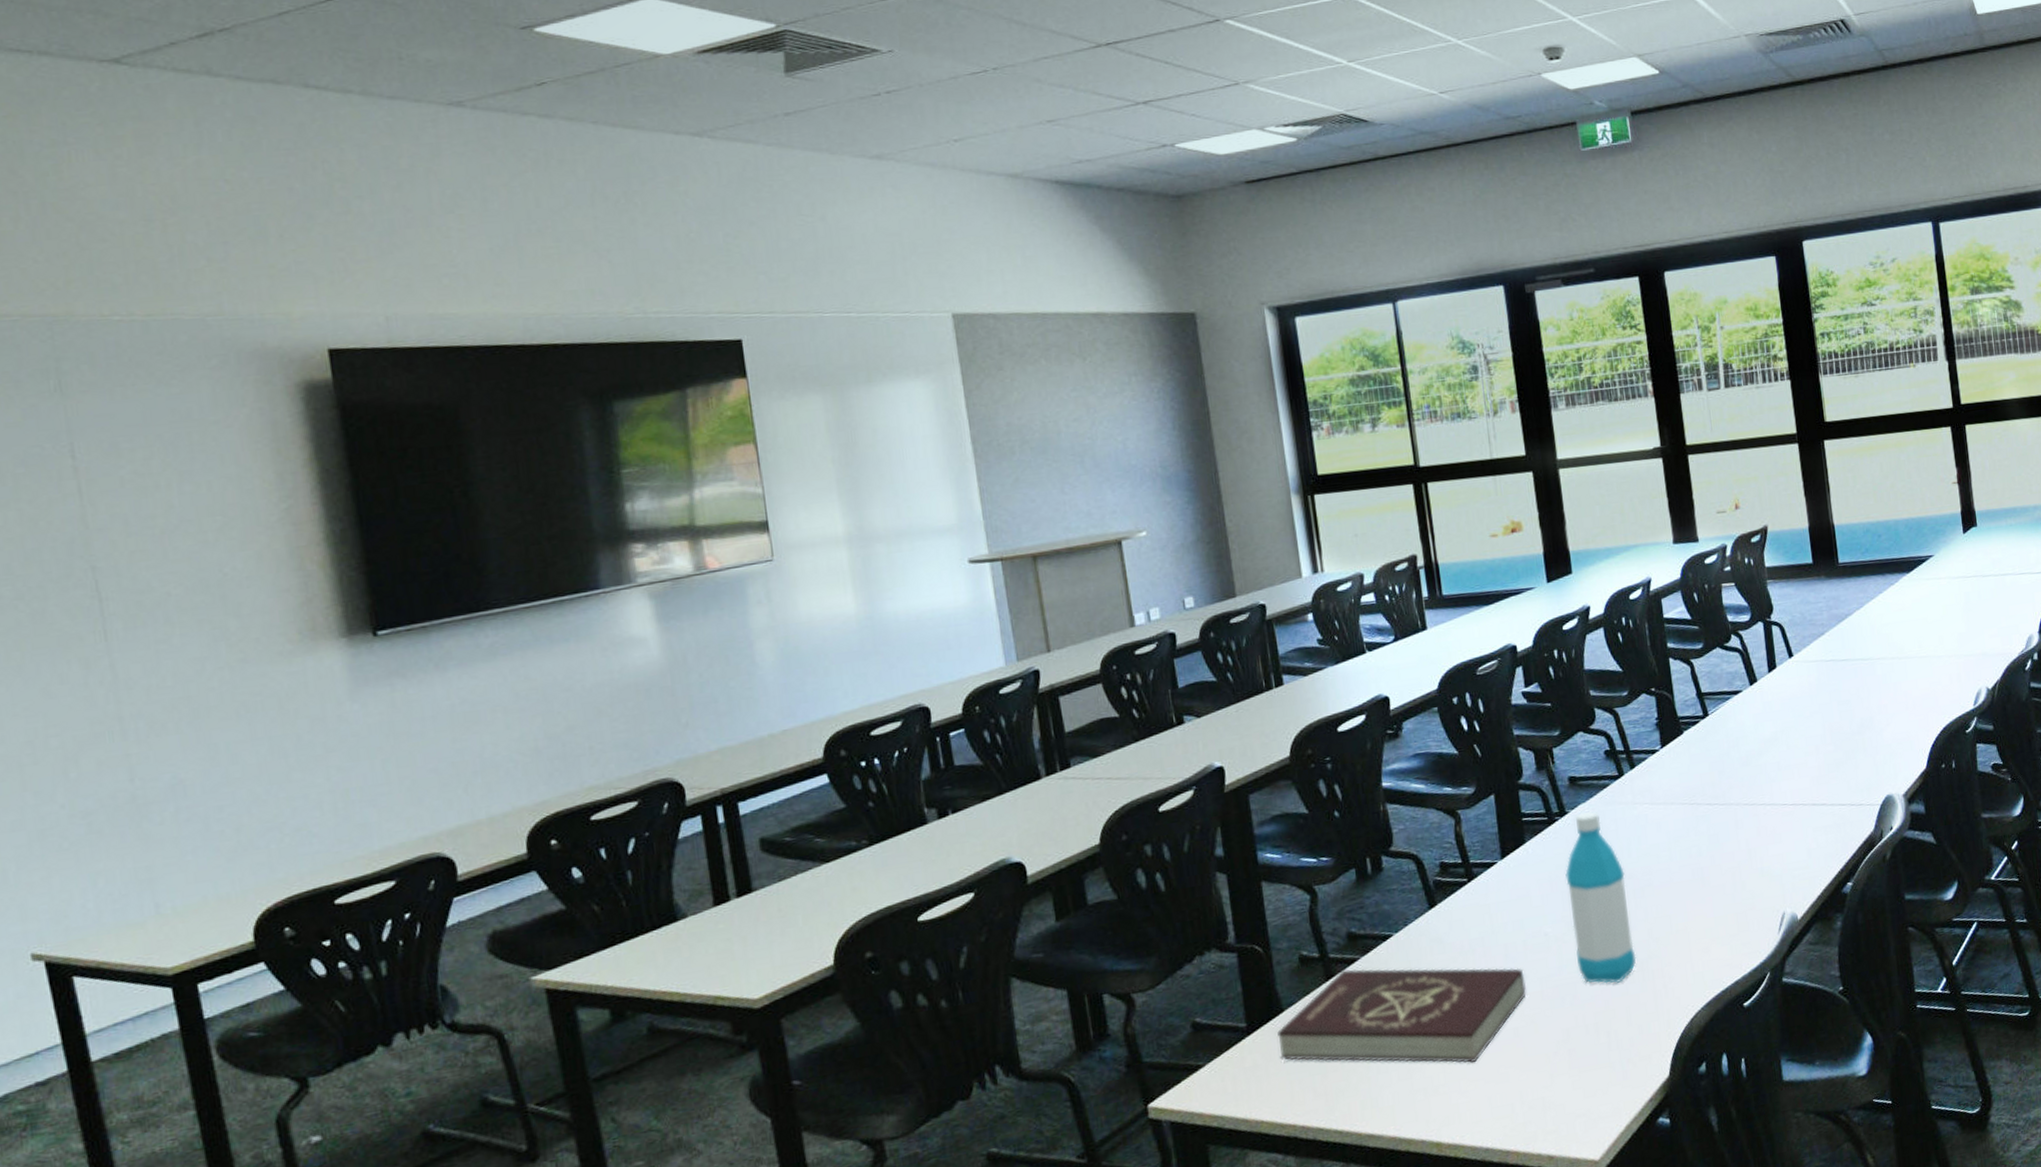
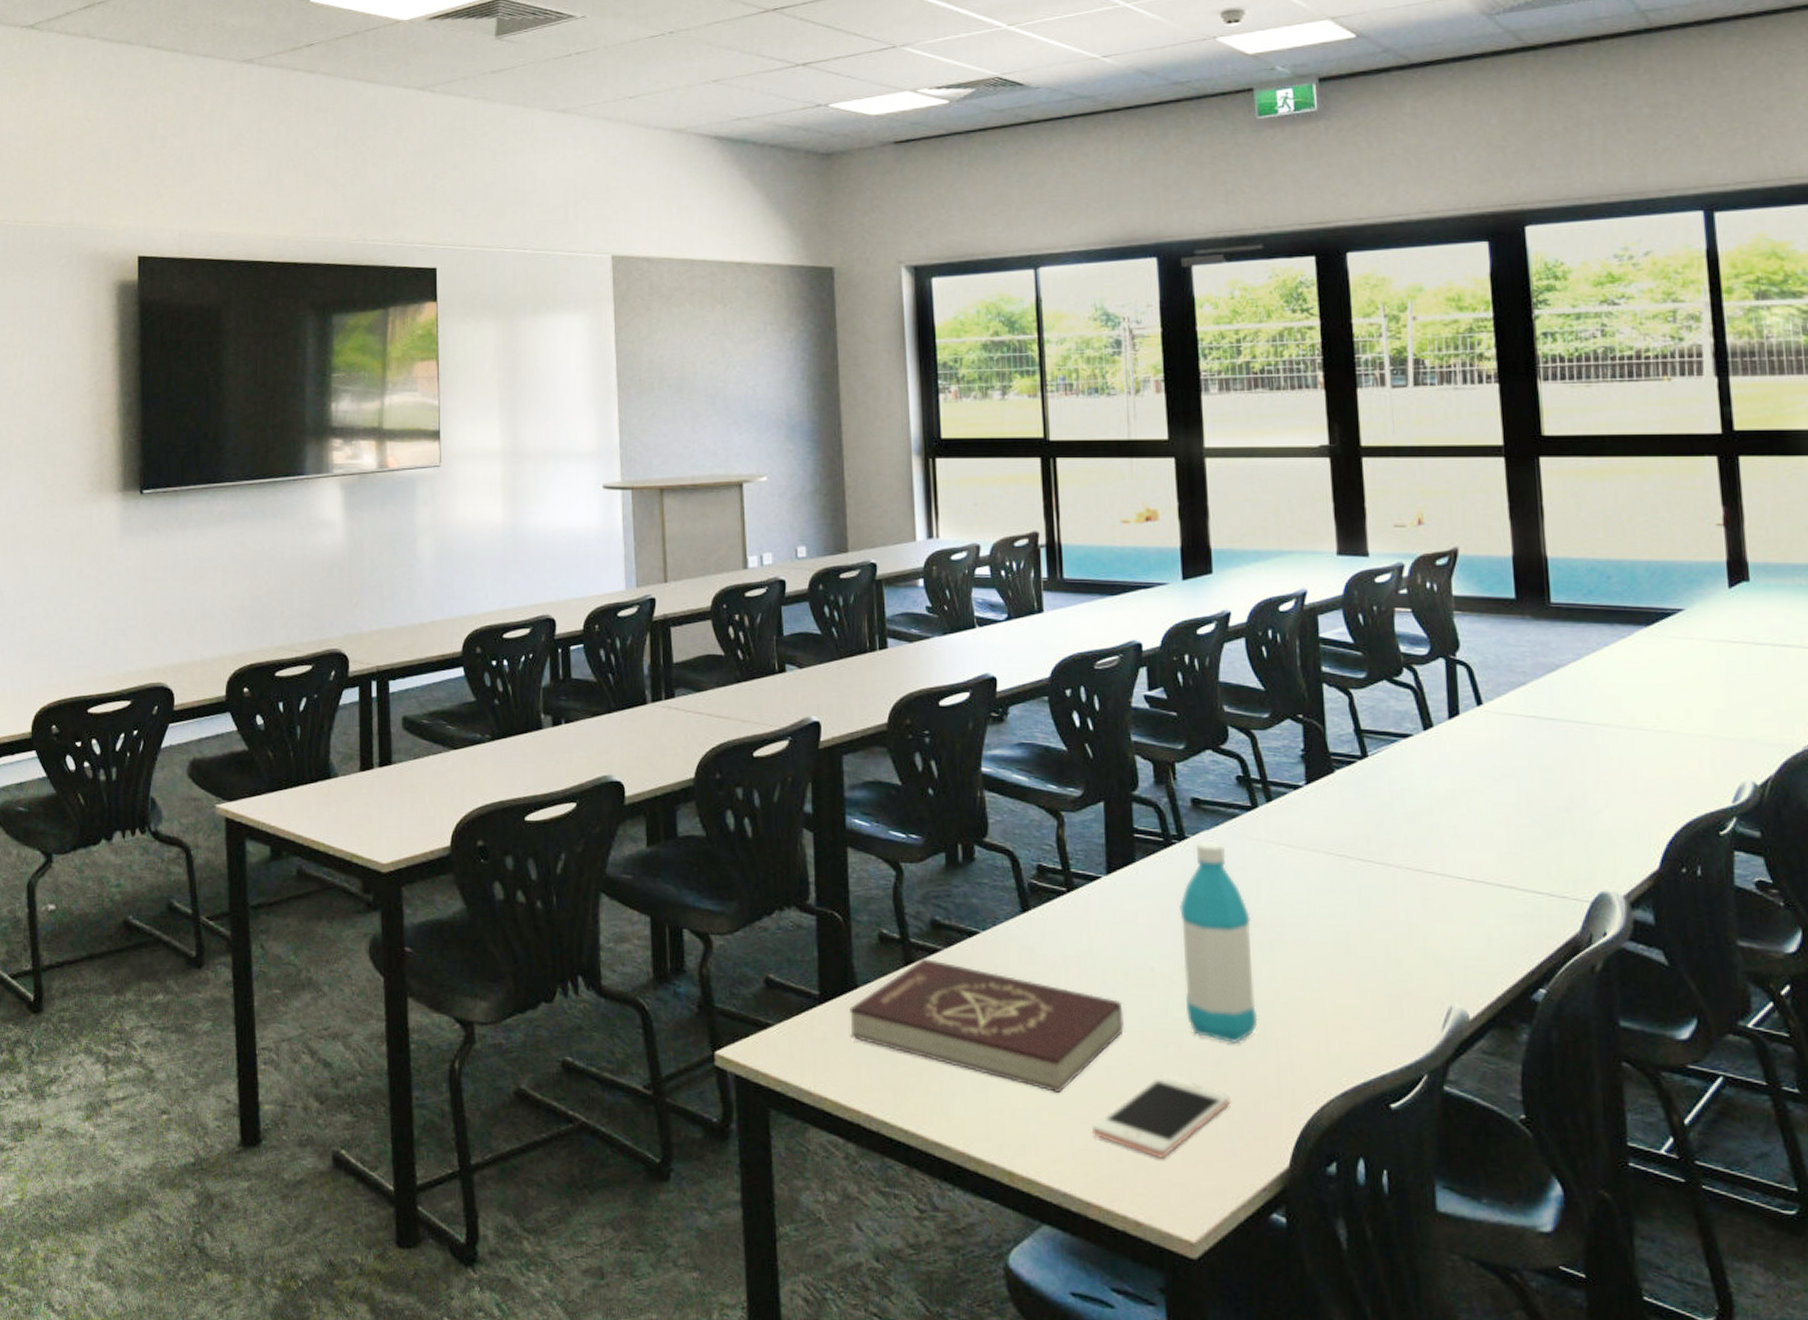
cell phone: none [1505,1023,1619,1097] -> present [1091,1074,1231,1158]

